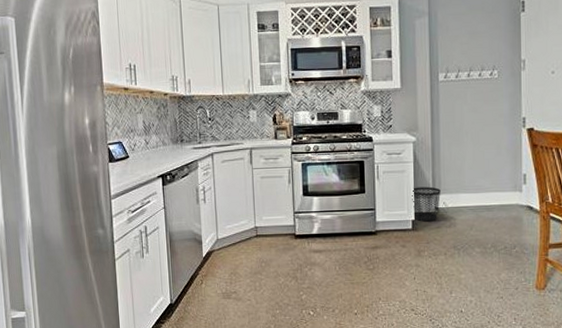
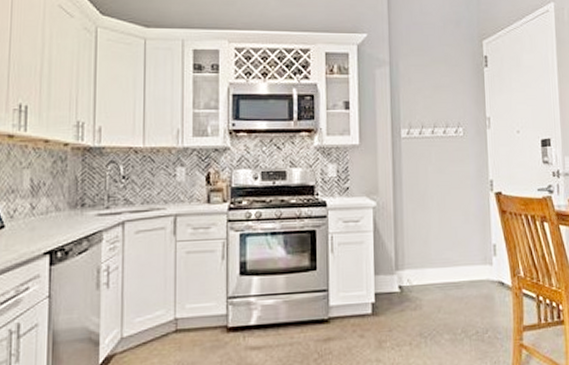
wastebasket: present [412,186,441,222] -> none [371,260,404,304]

